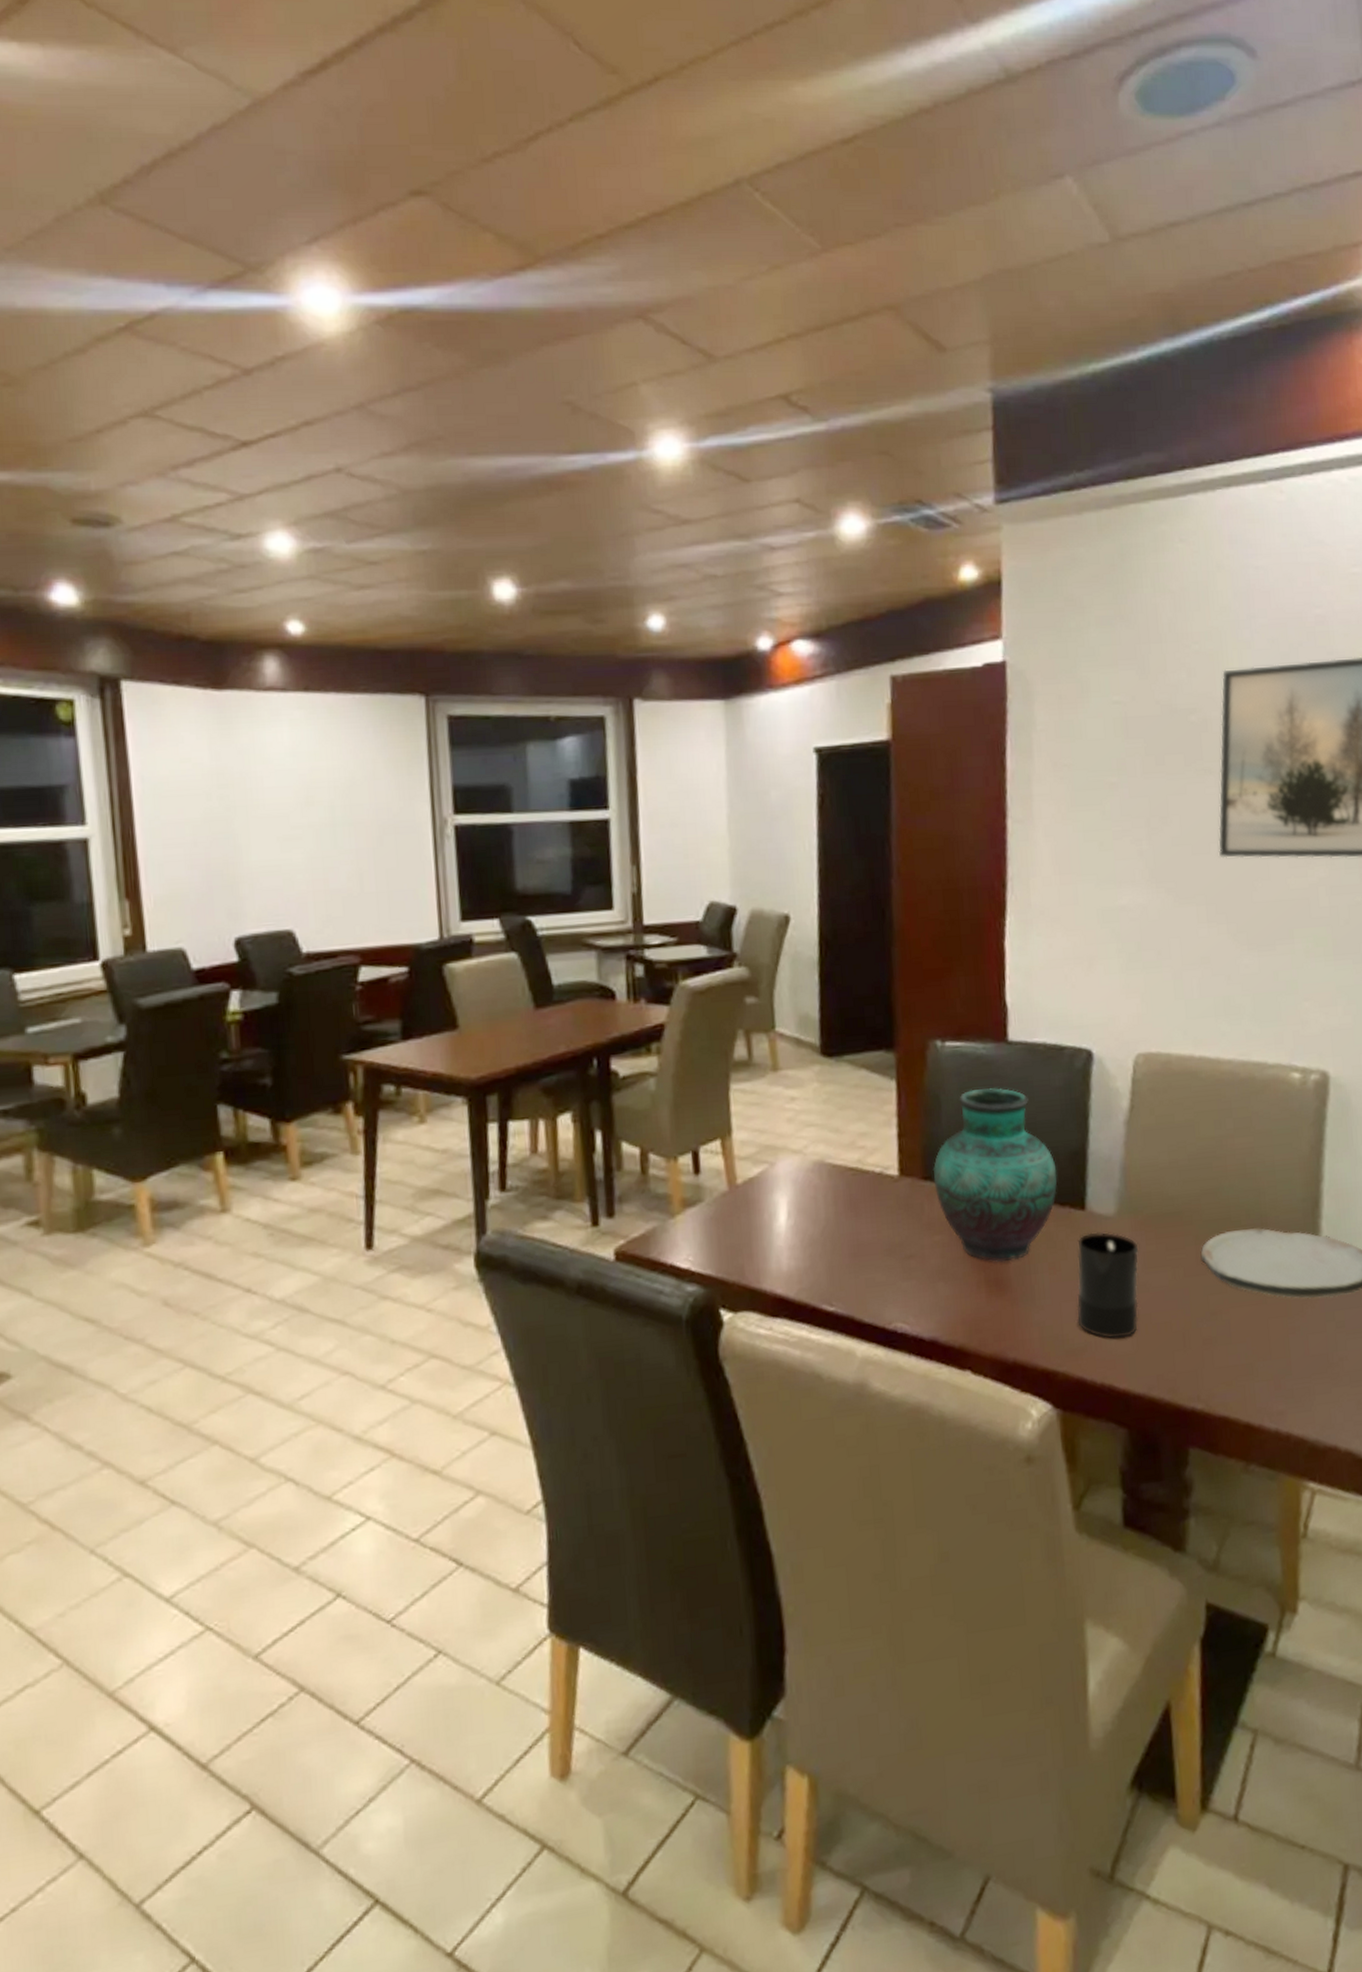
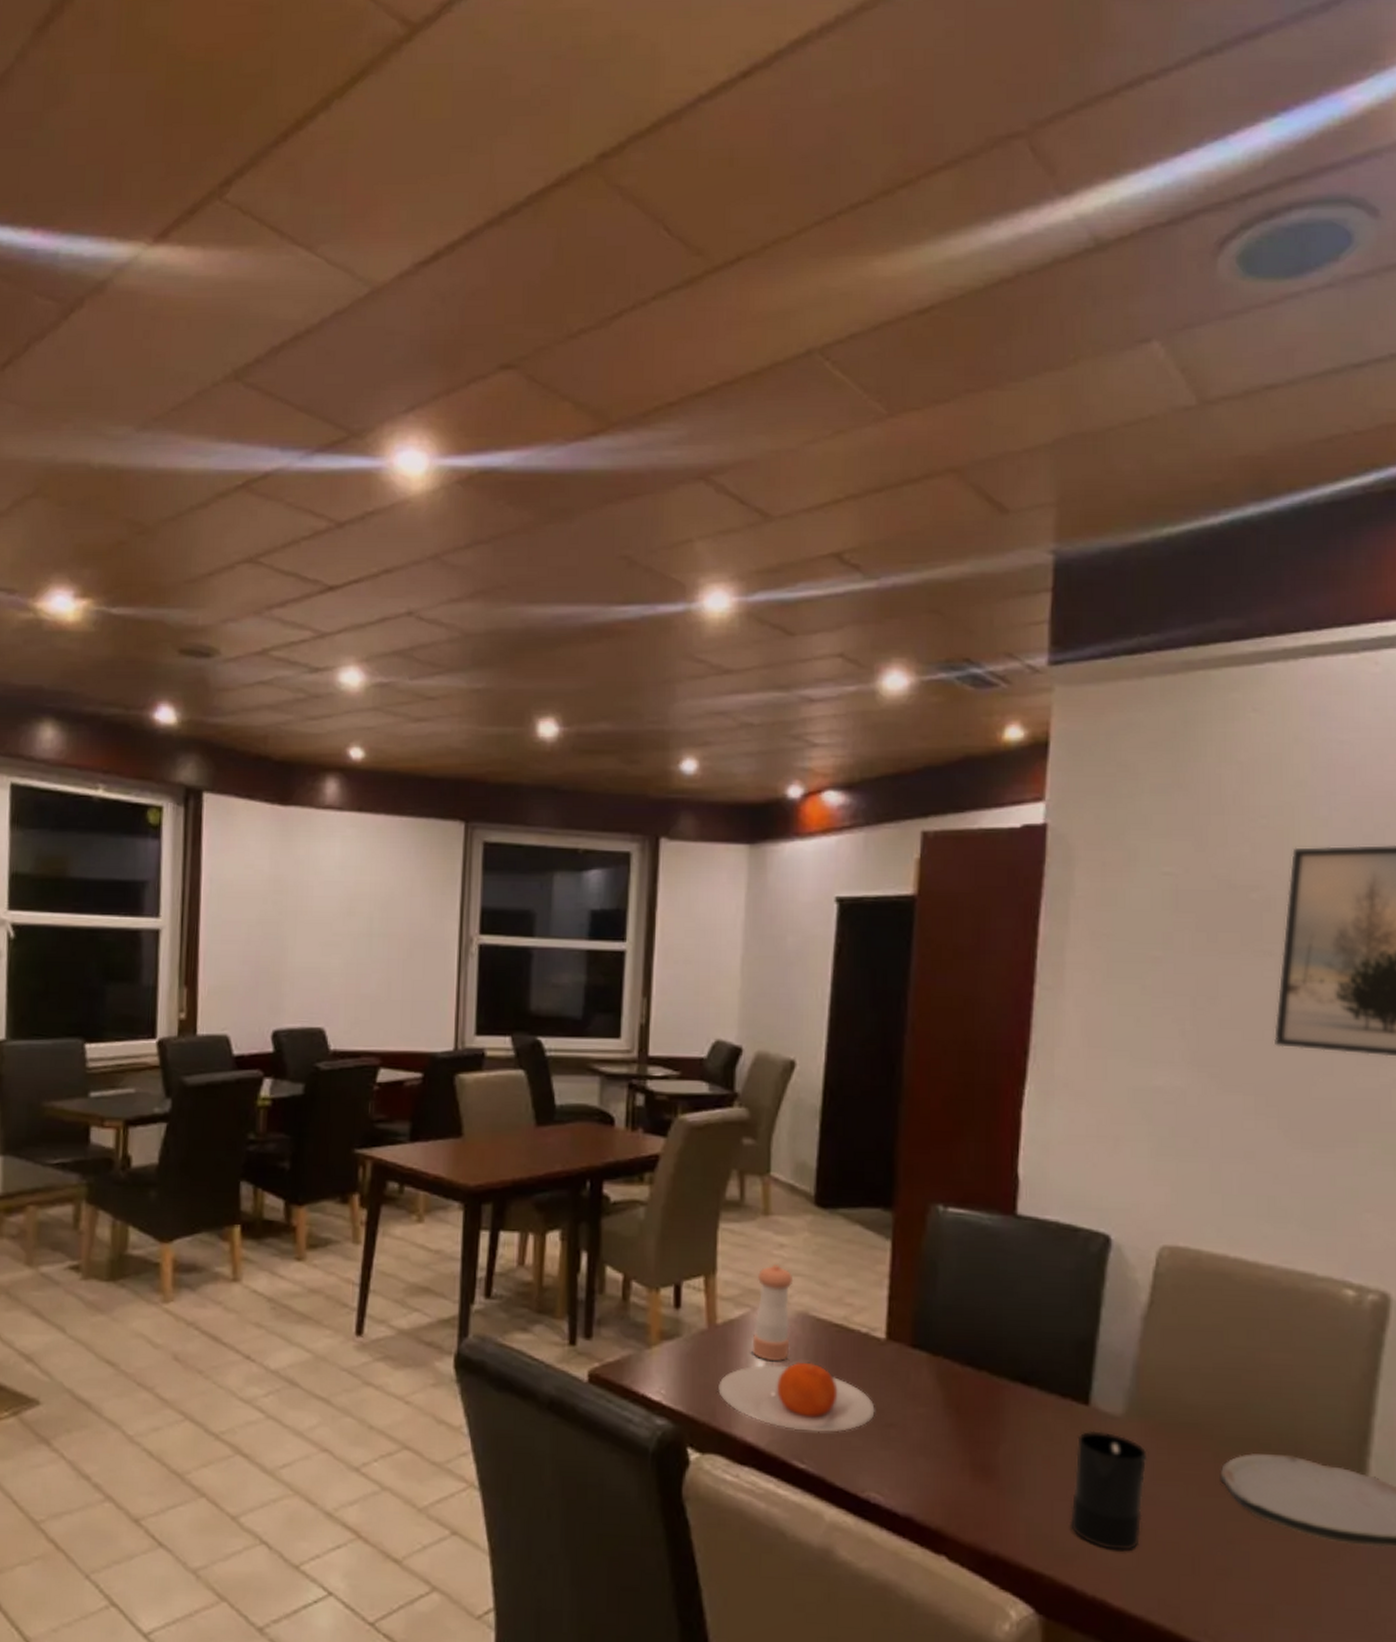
plate: none [744,1208,895,1275] -> present [718,1362,875,1432]
pepper shaker: none [773,1118,810,1213] -> present [752,1265,794,1361]
vase: present [932,1088,1058,1263] -> none [923,1261,1060,1447]

